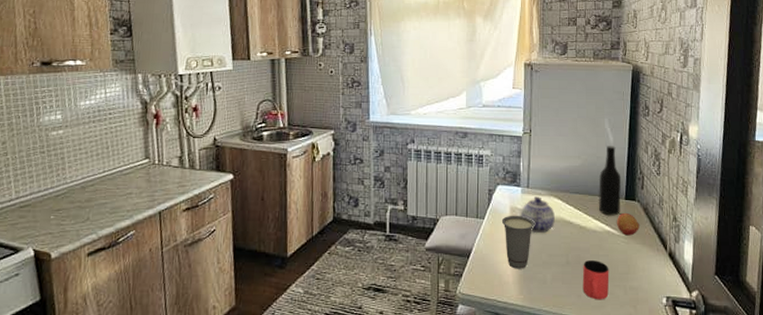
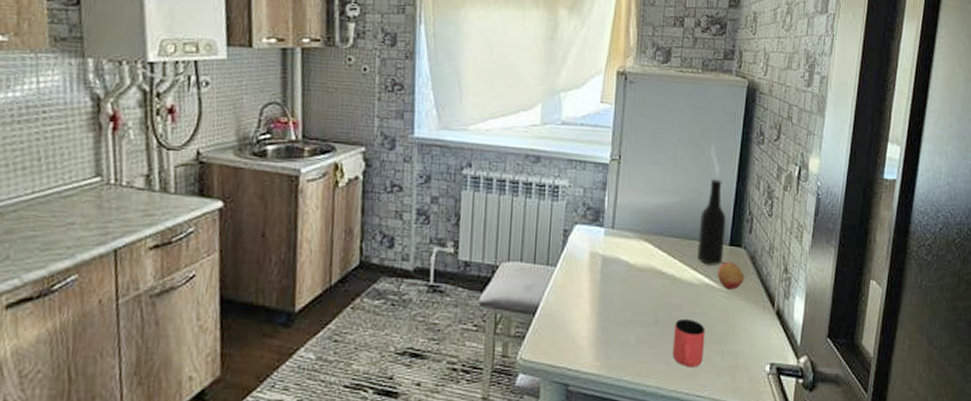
cup: present [501,215,535,269] -> none [577,262,619,330]
teapot: present [521,196,555,234] -> none [603,240,644,286]

